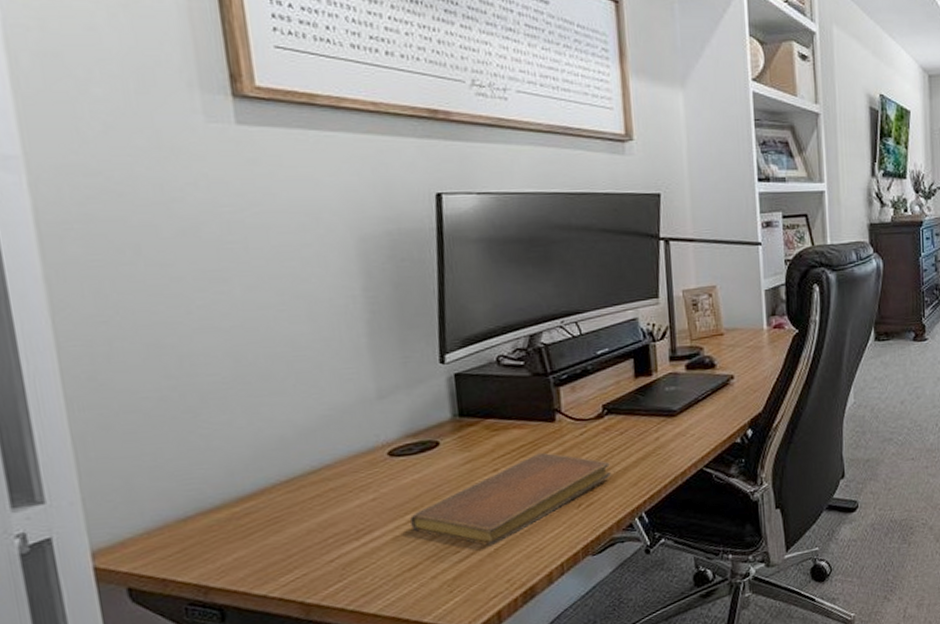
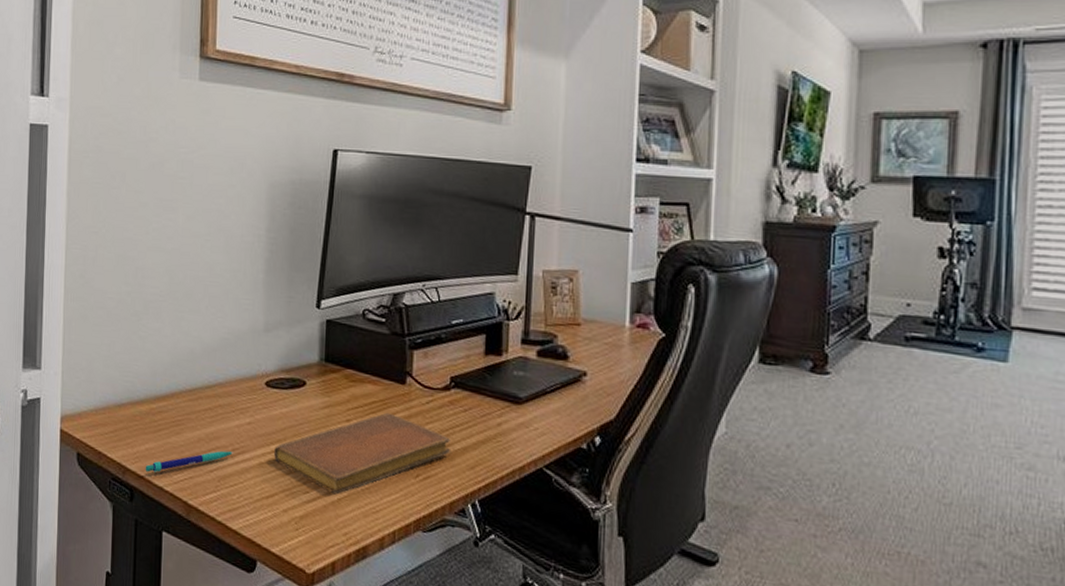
pen: none [236,534,359,584] -> present [145,450,234,473]

